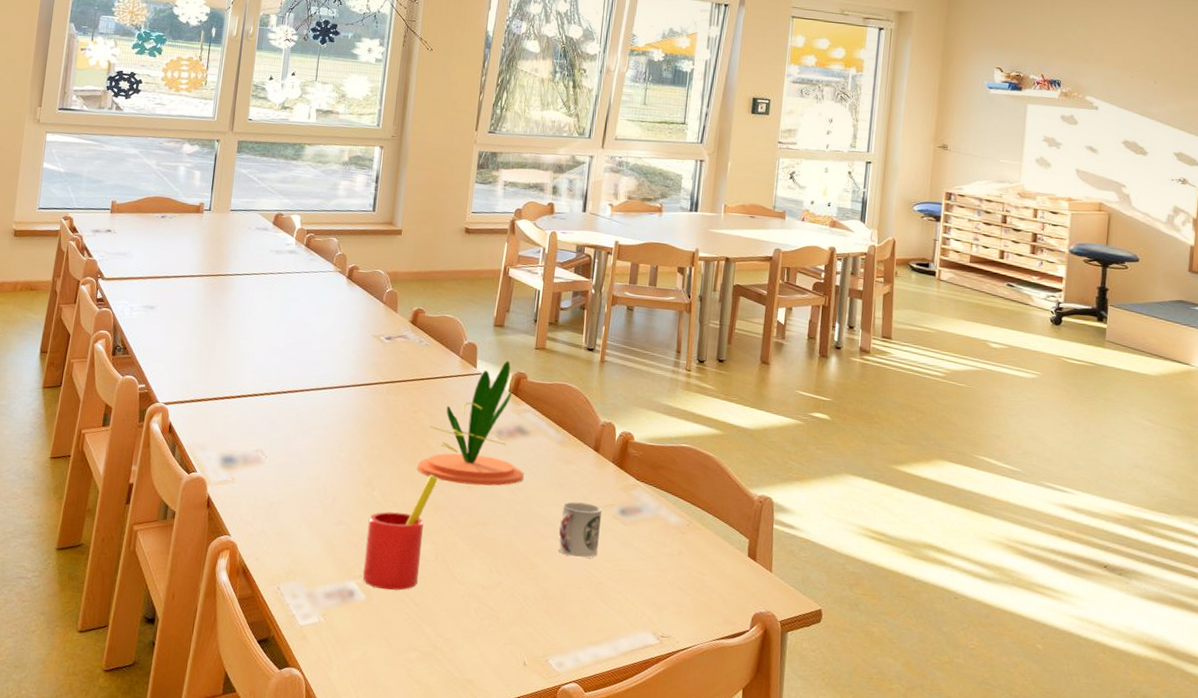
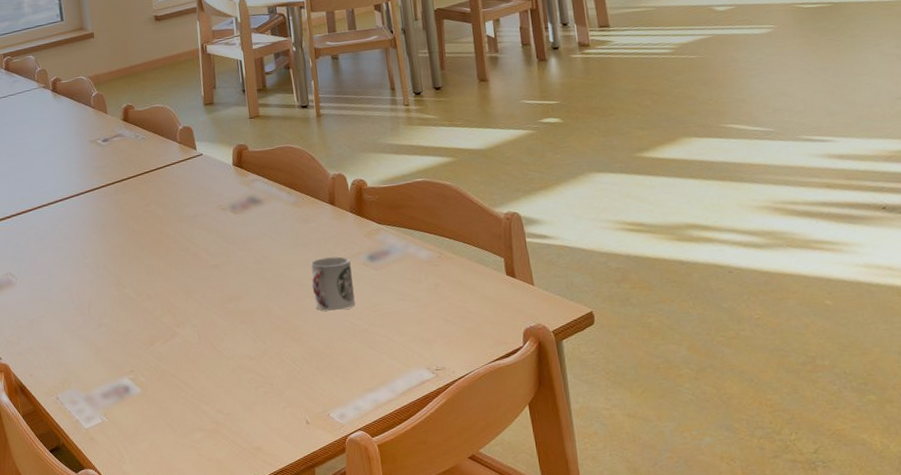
straw: present [362,474,439,591] -> none [126,261,187,380]
plant: present [417,360,524,486] -> none [160,136,266,266]

